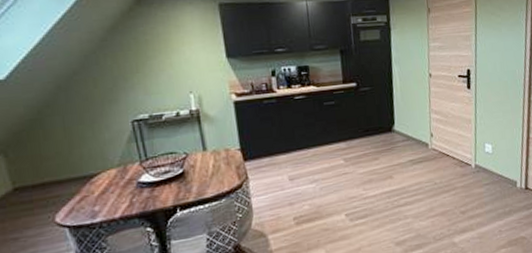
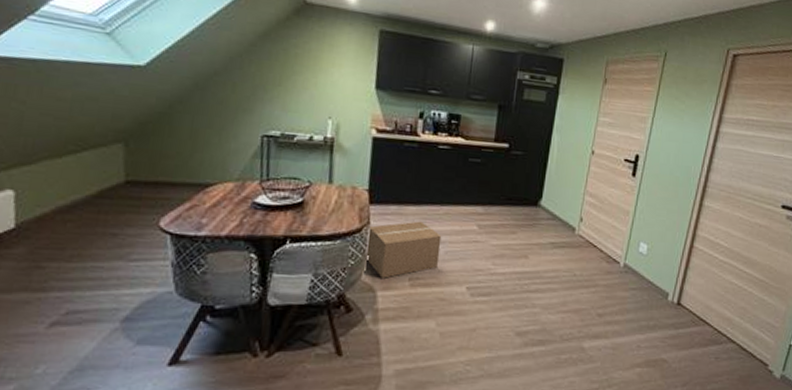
cardboard box: none [248,166,317,223] -> present [365,221,442,278]

